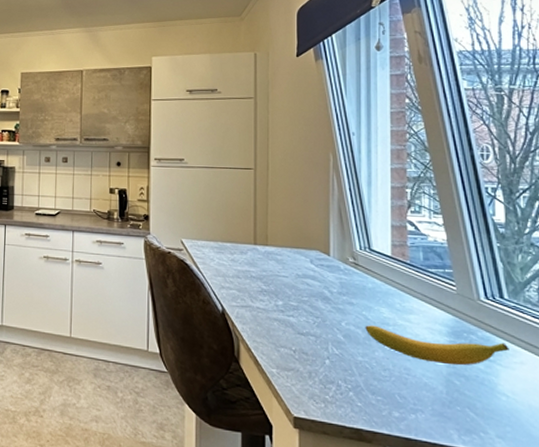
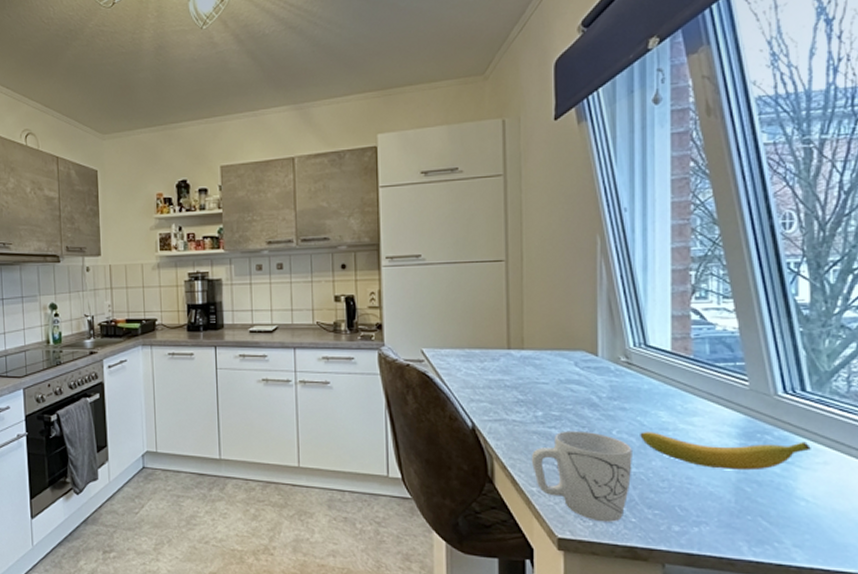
mug: none [272,319,359,405] -> present [531,431,632,522]

